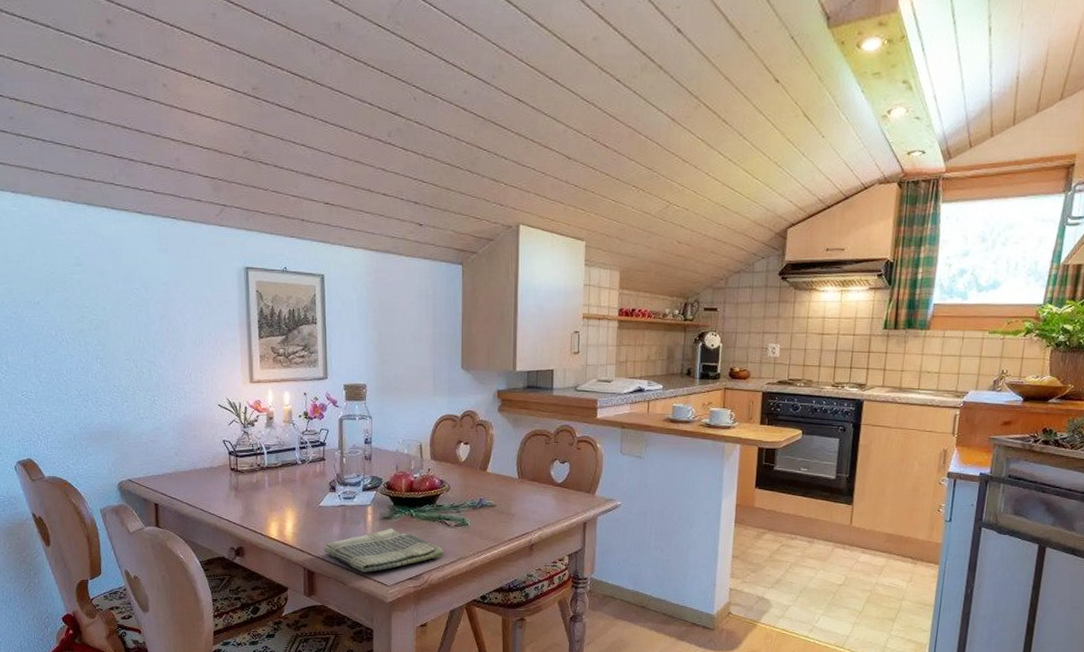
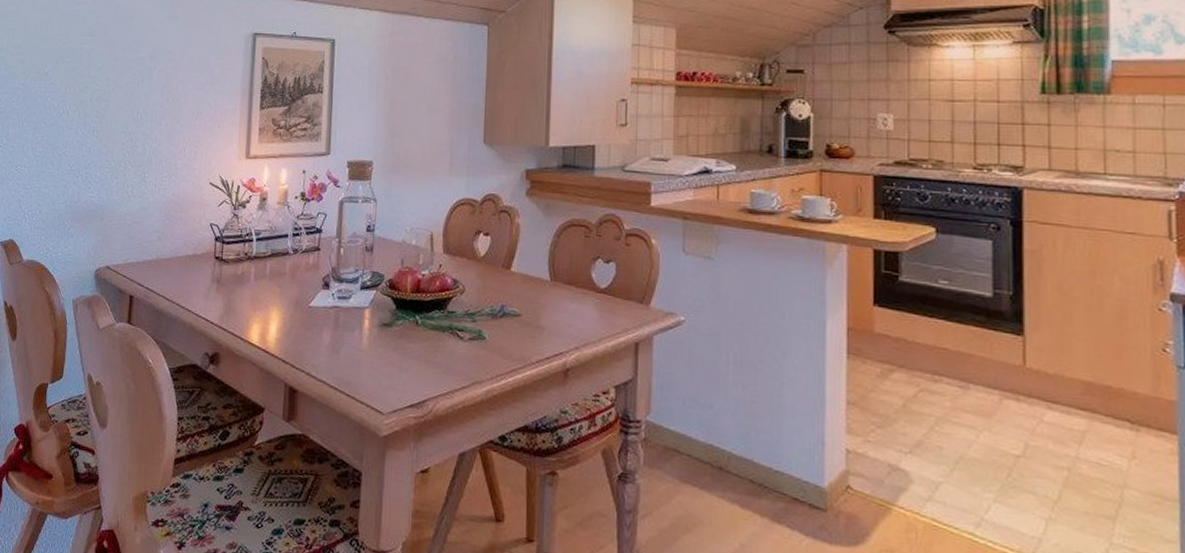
dish towel: present [323,528,445,572] -> none [309,338,455,395]

